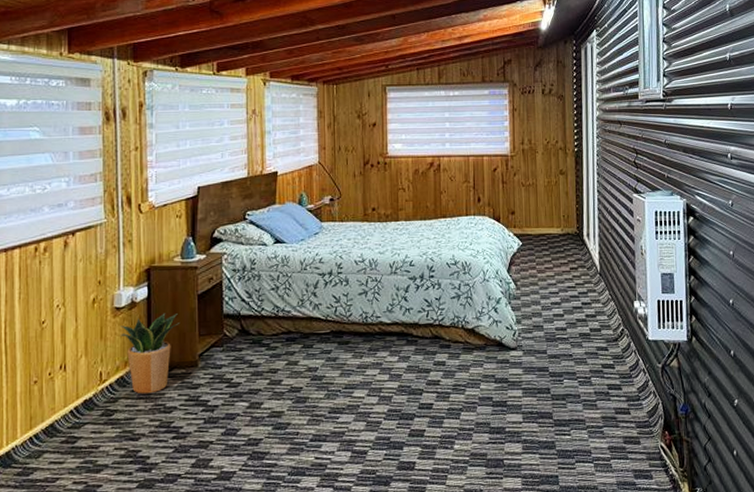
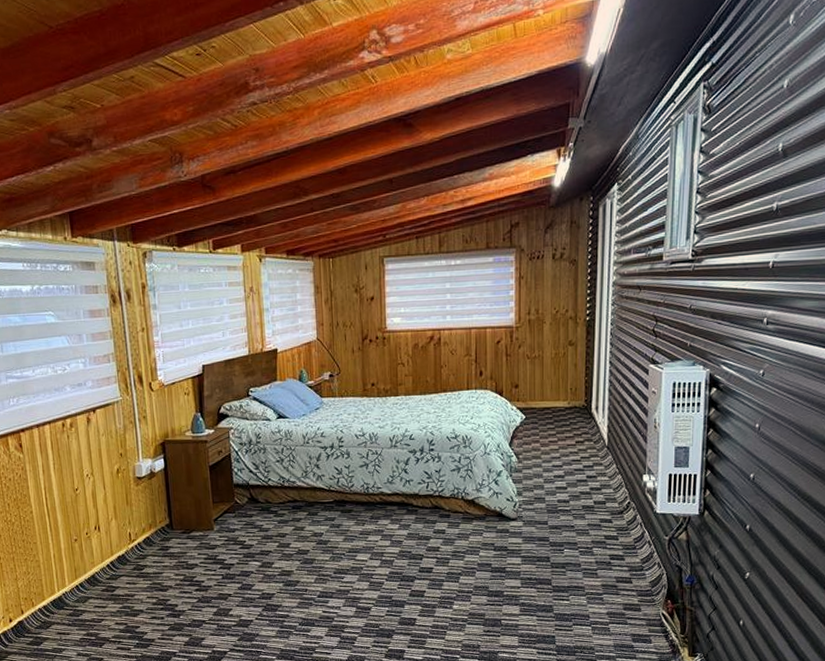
potted plant: present [120,313,179,394] -> none [143,482,194,553]

